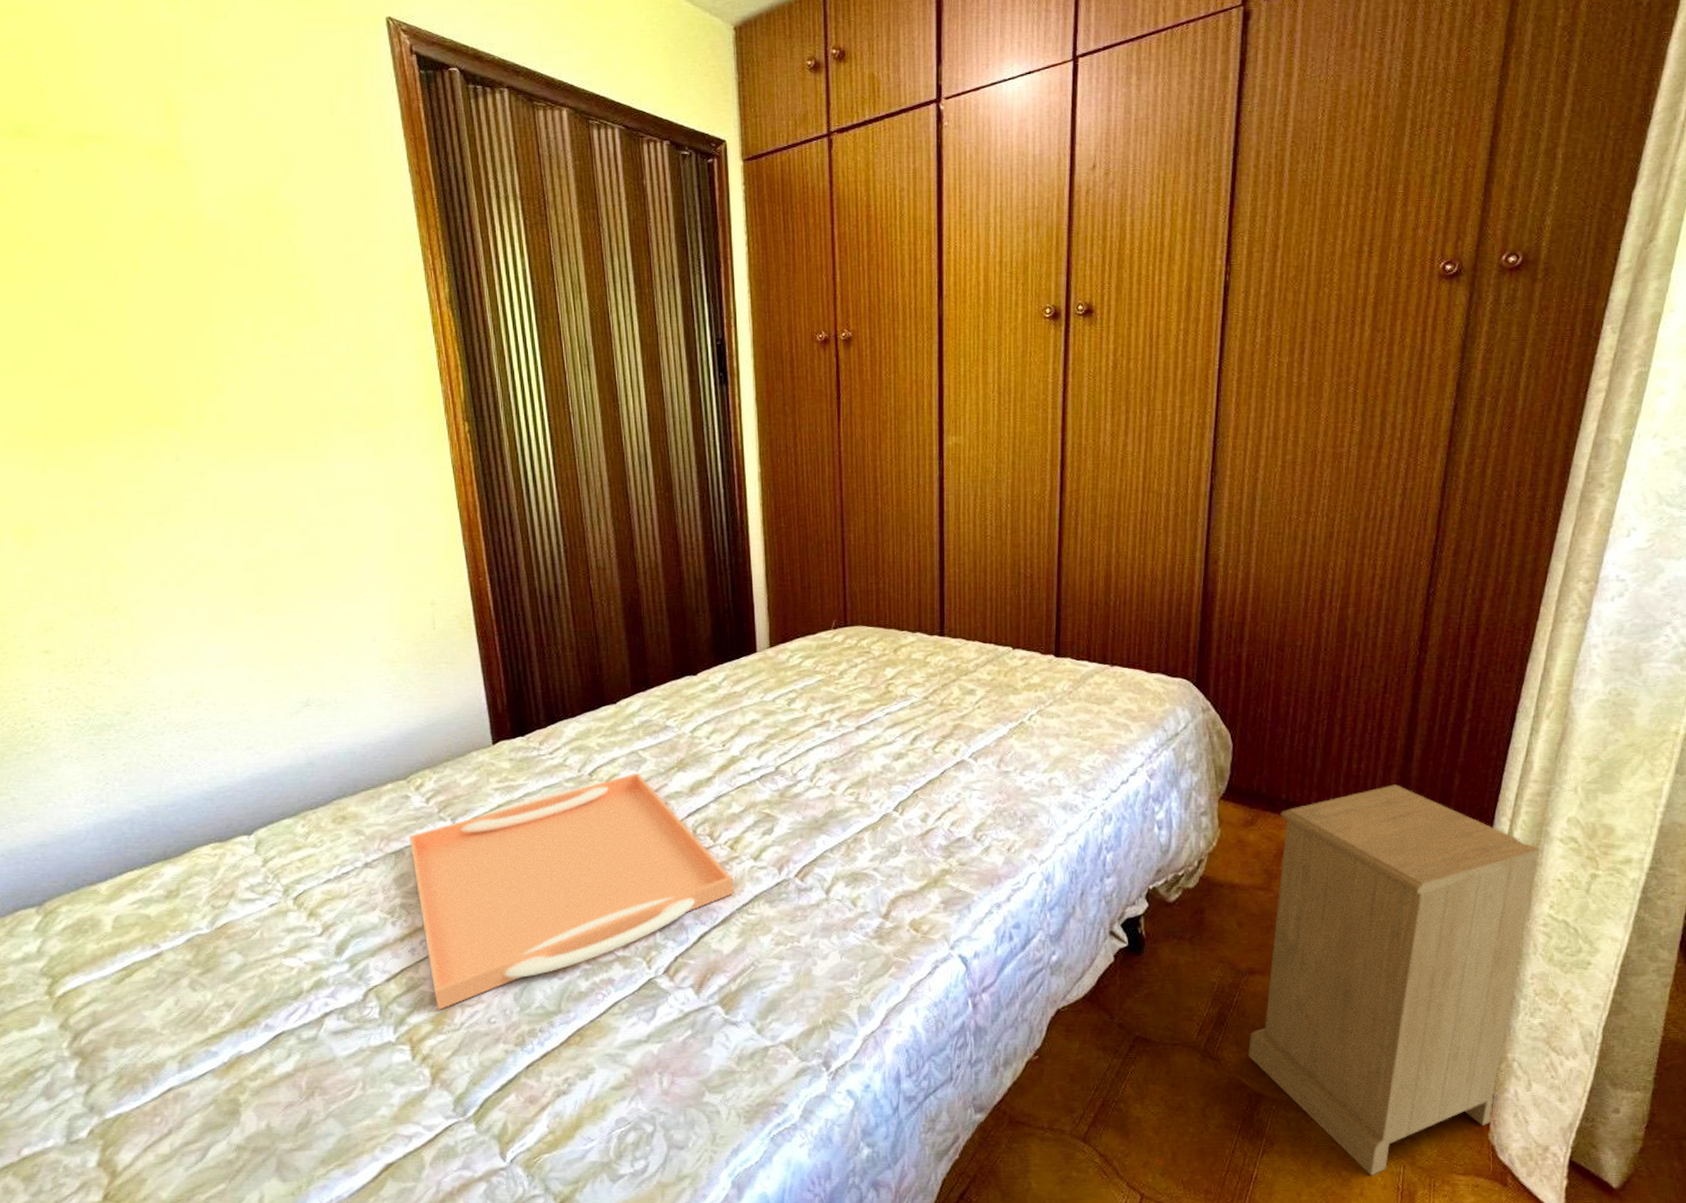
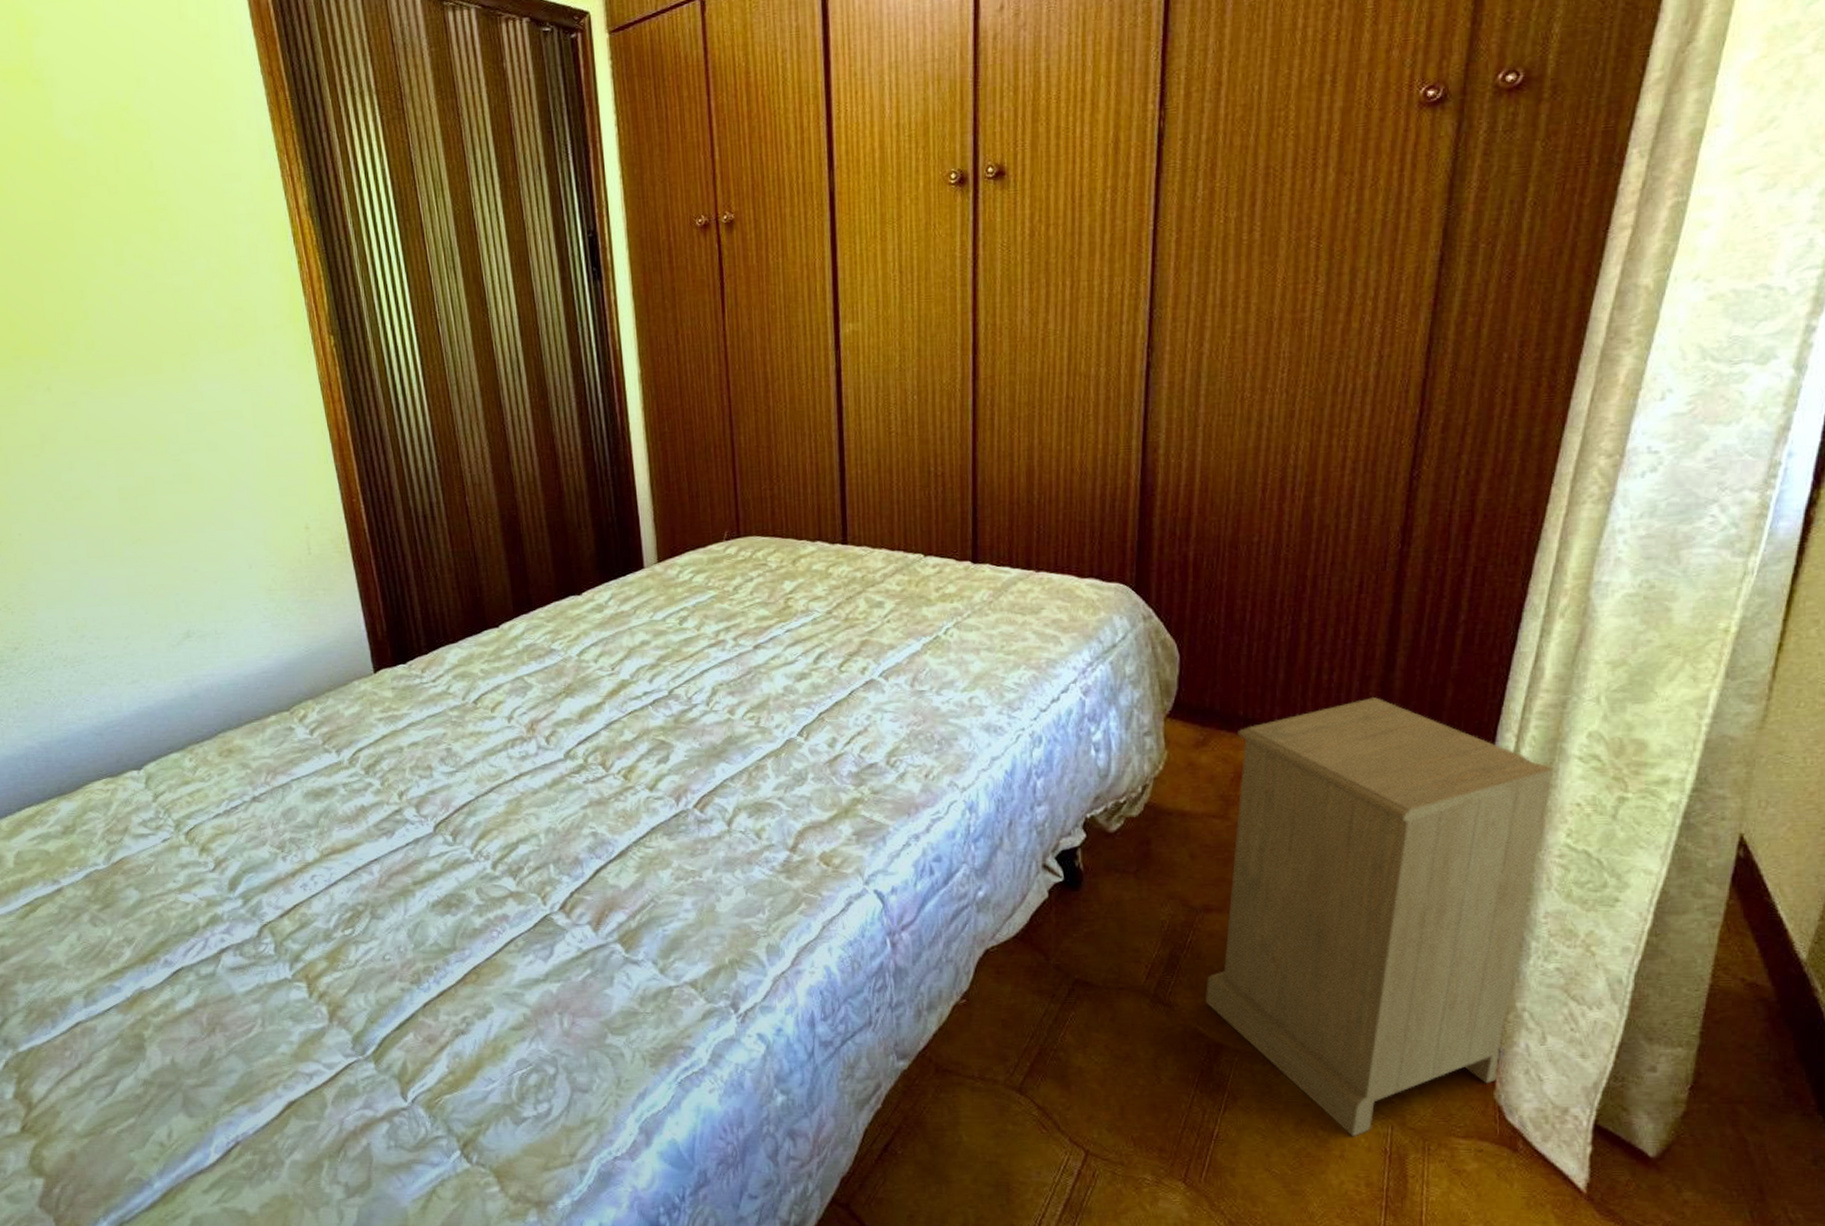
serving tray: present [408,772,734,1010] -> none [294,699,630,947]

